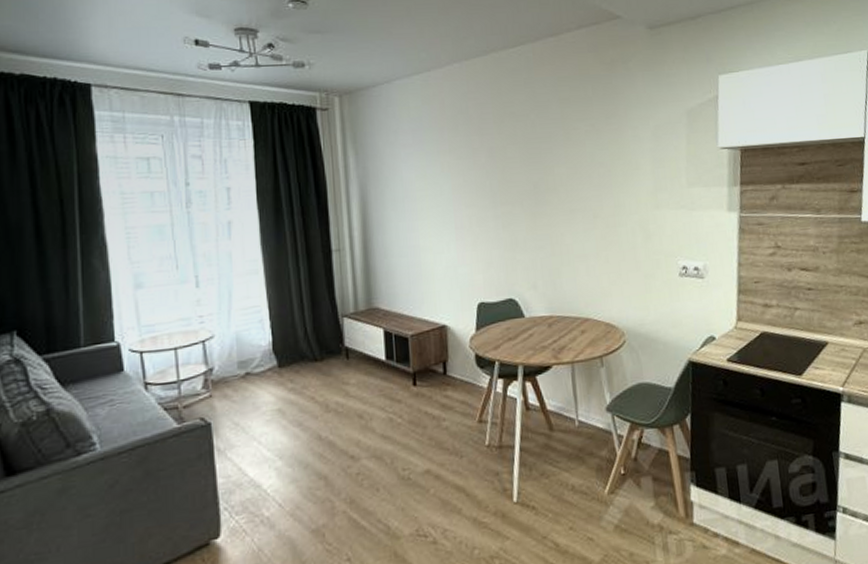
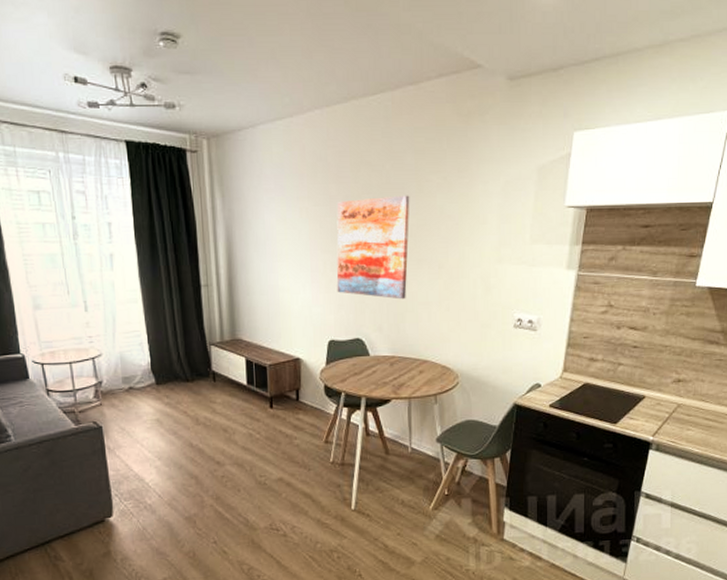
wall art: none [481,144,561,253] -> present [336,195,410,300]

